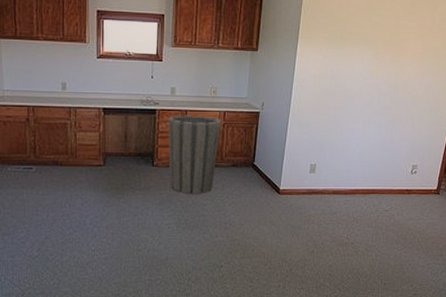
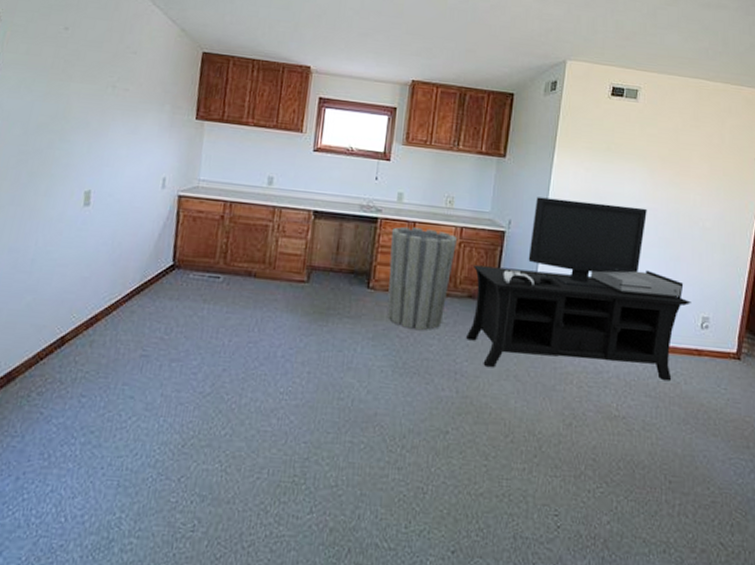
media console: none [232,82,404,216] -> present [466,197,691,382]

